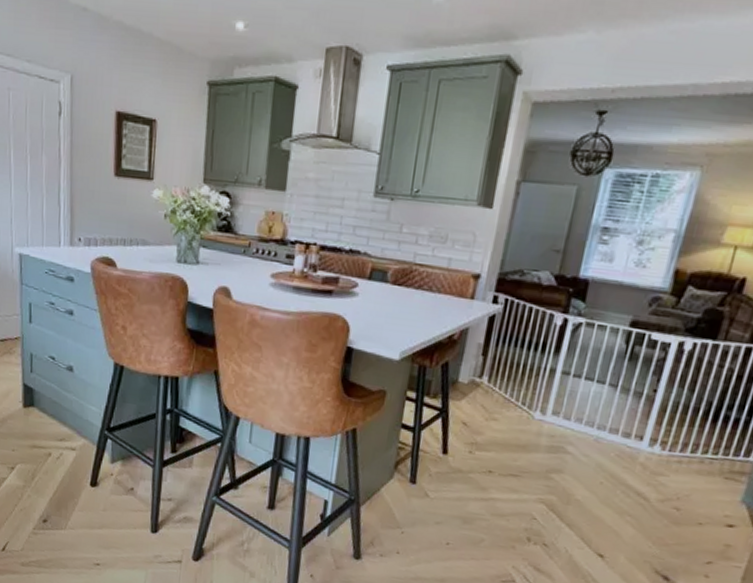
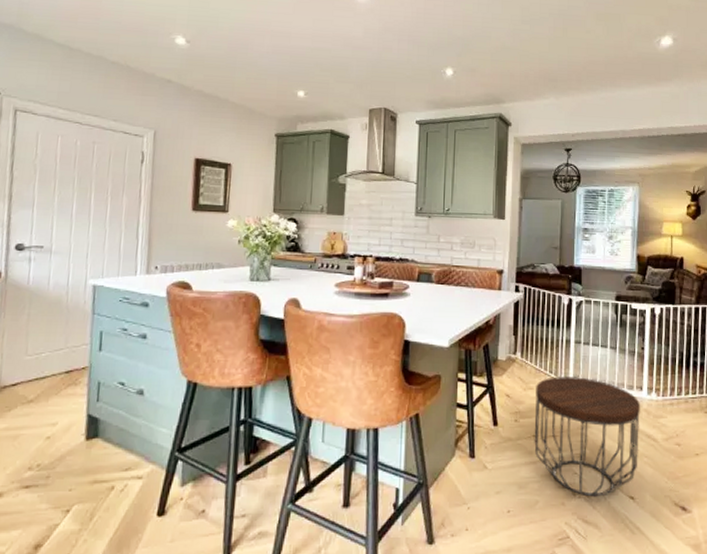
side table: none [488,409,636,548] -> present [534,376,640,497]

